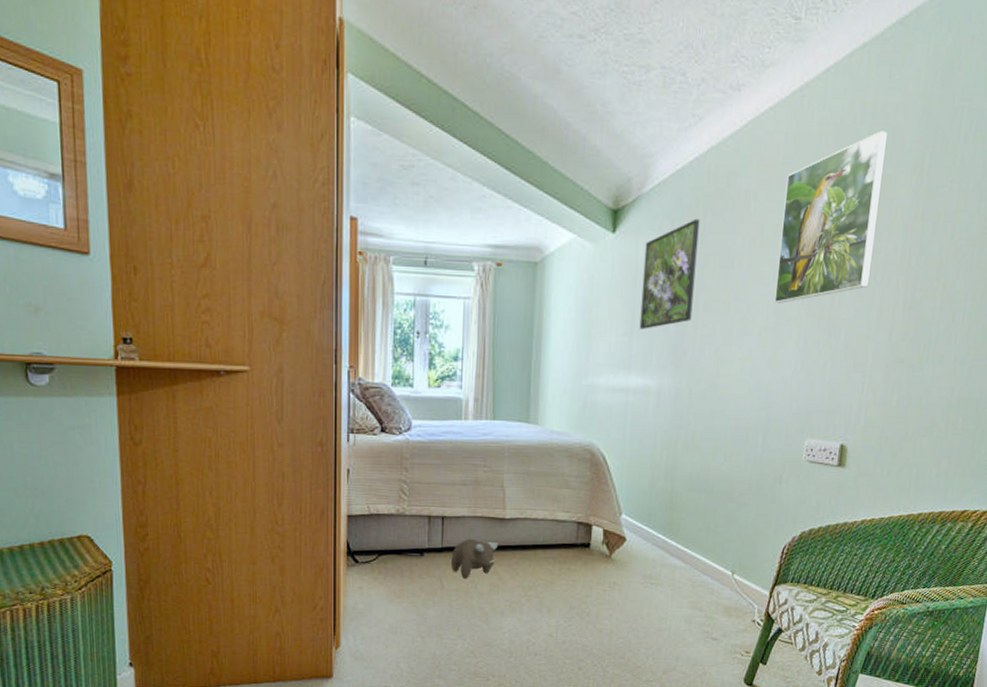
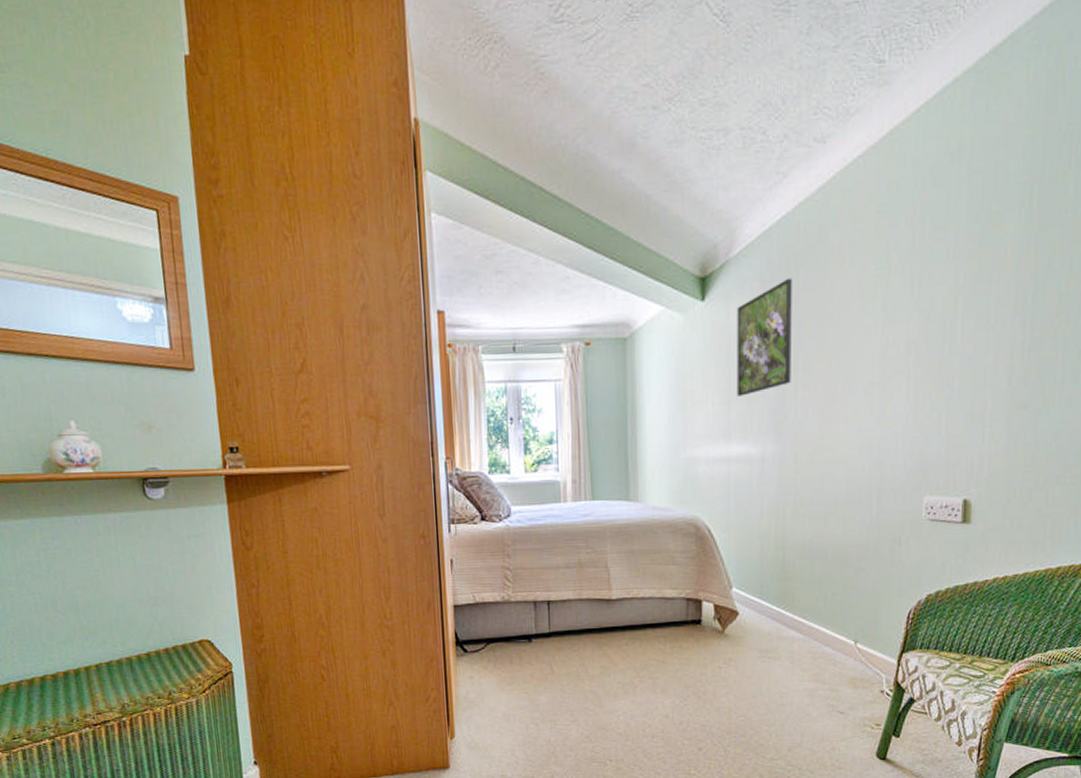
plush toy: present [451,538,499,578] -> none [560,621,607,662]
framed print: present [774,130,888,303] -> none [879,166,990,357]

